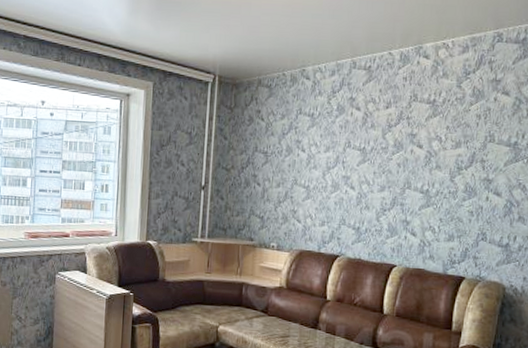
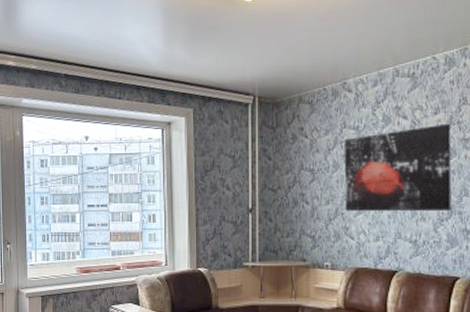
wall art: none [295,118,400,203] -> present [344,123,452,212]

